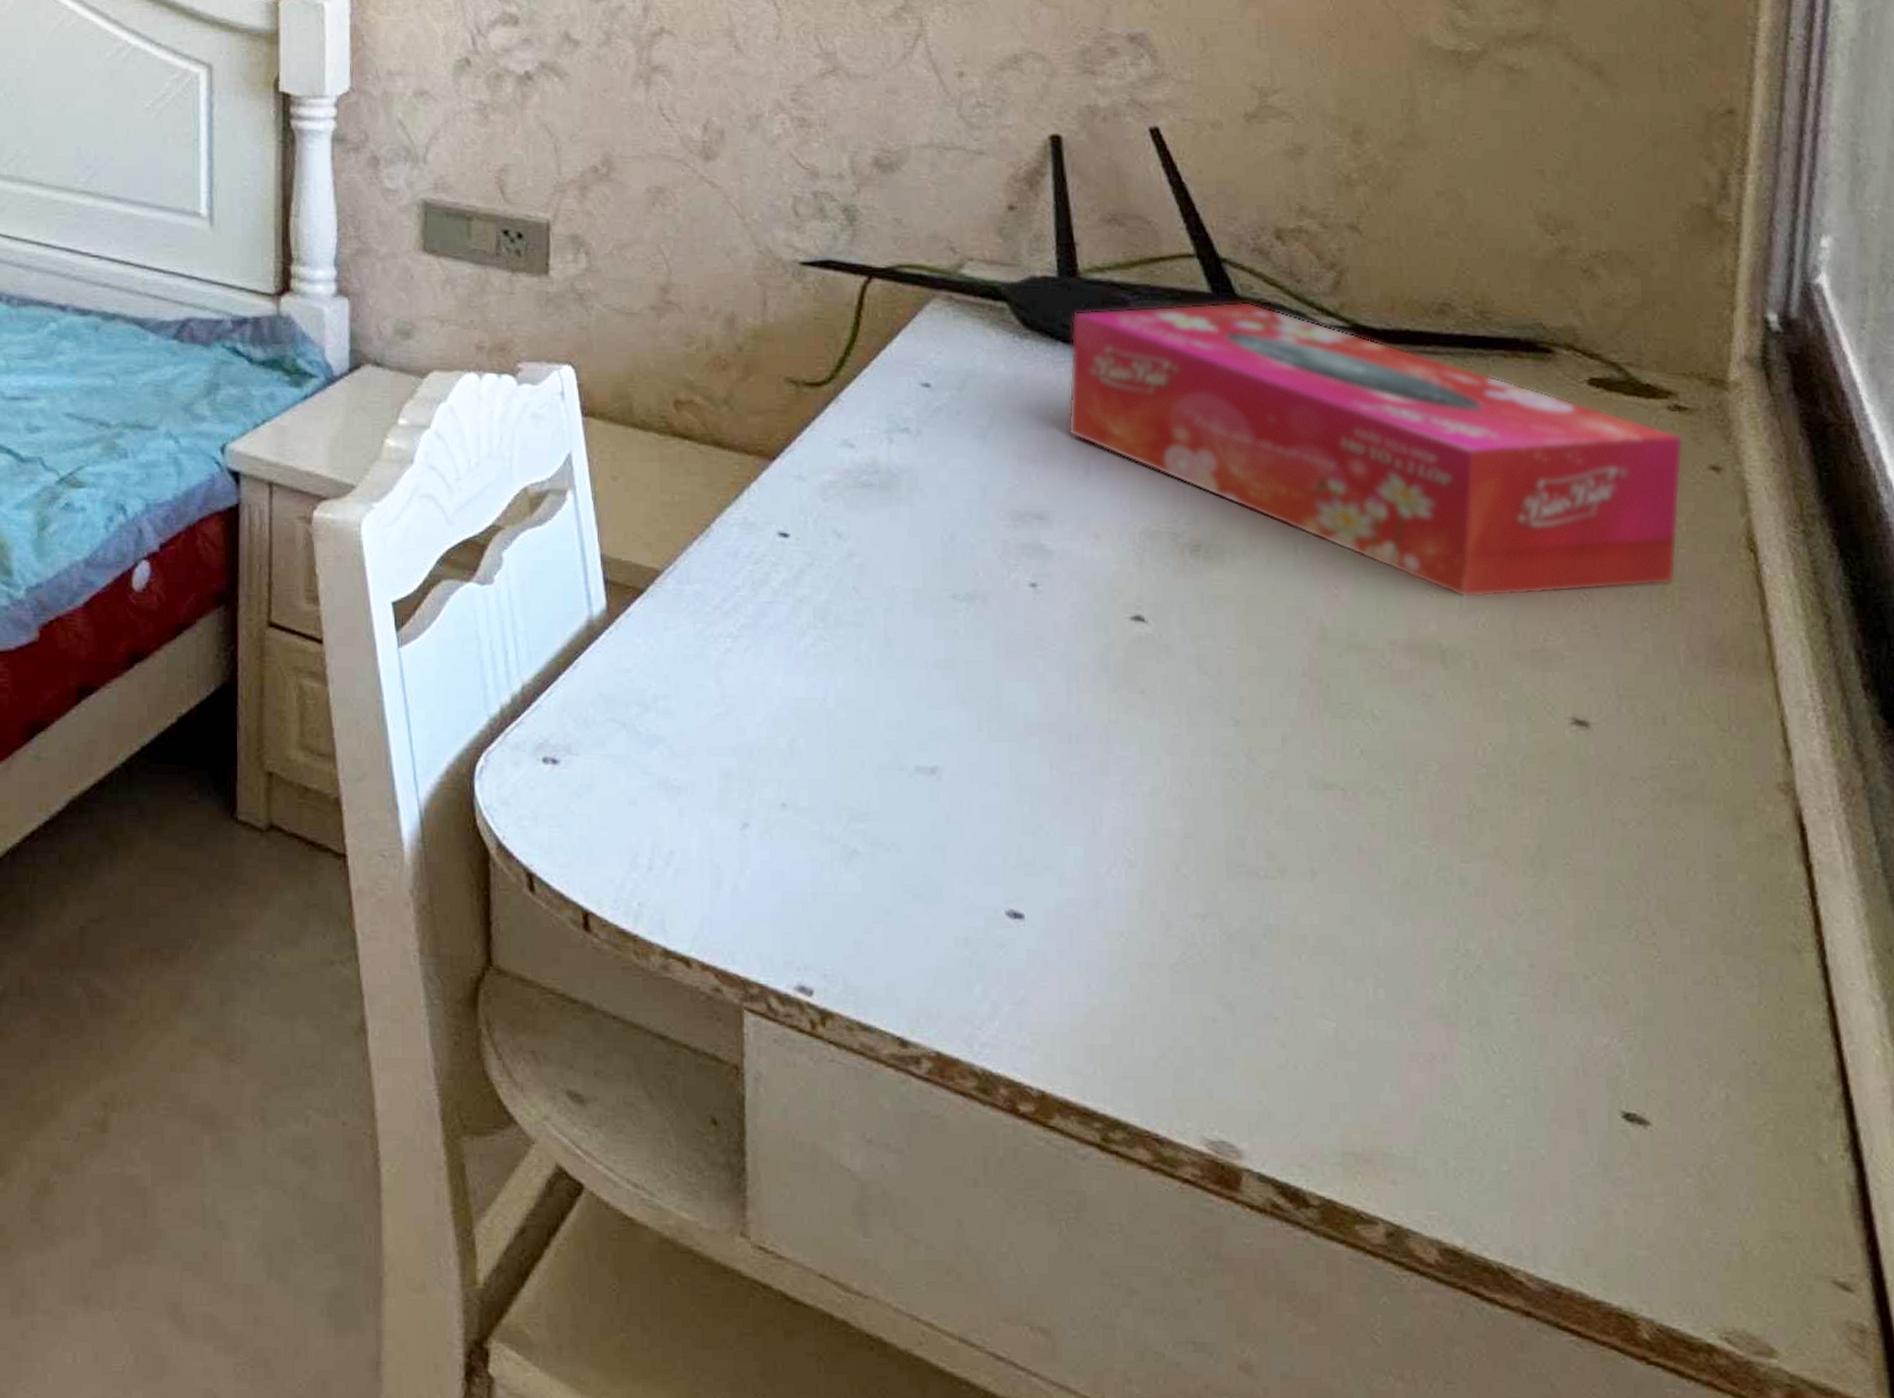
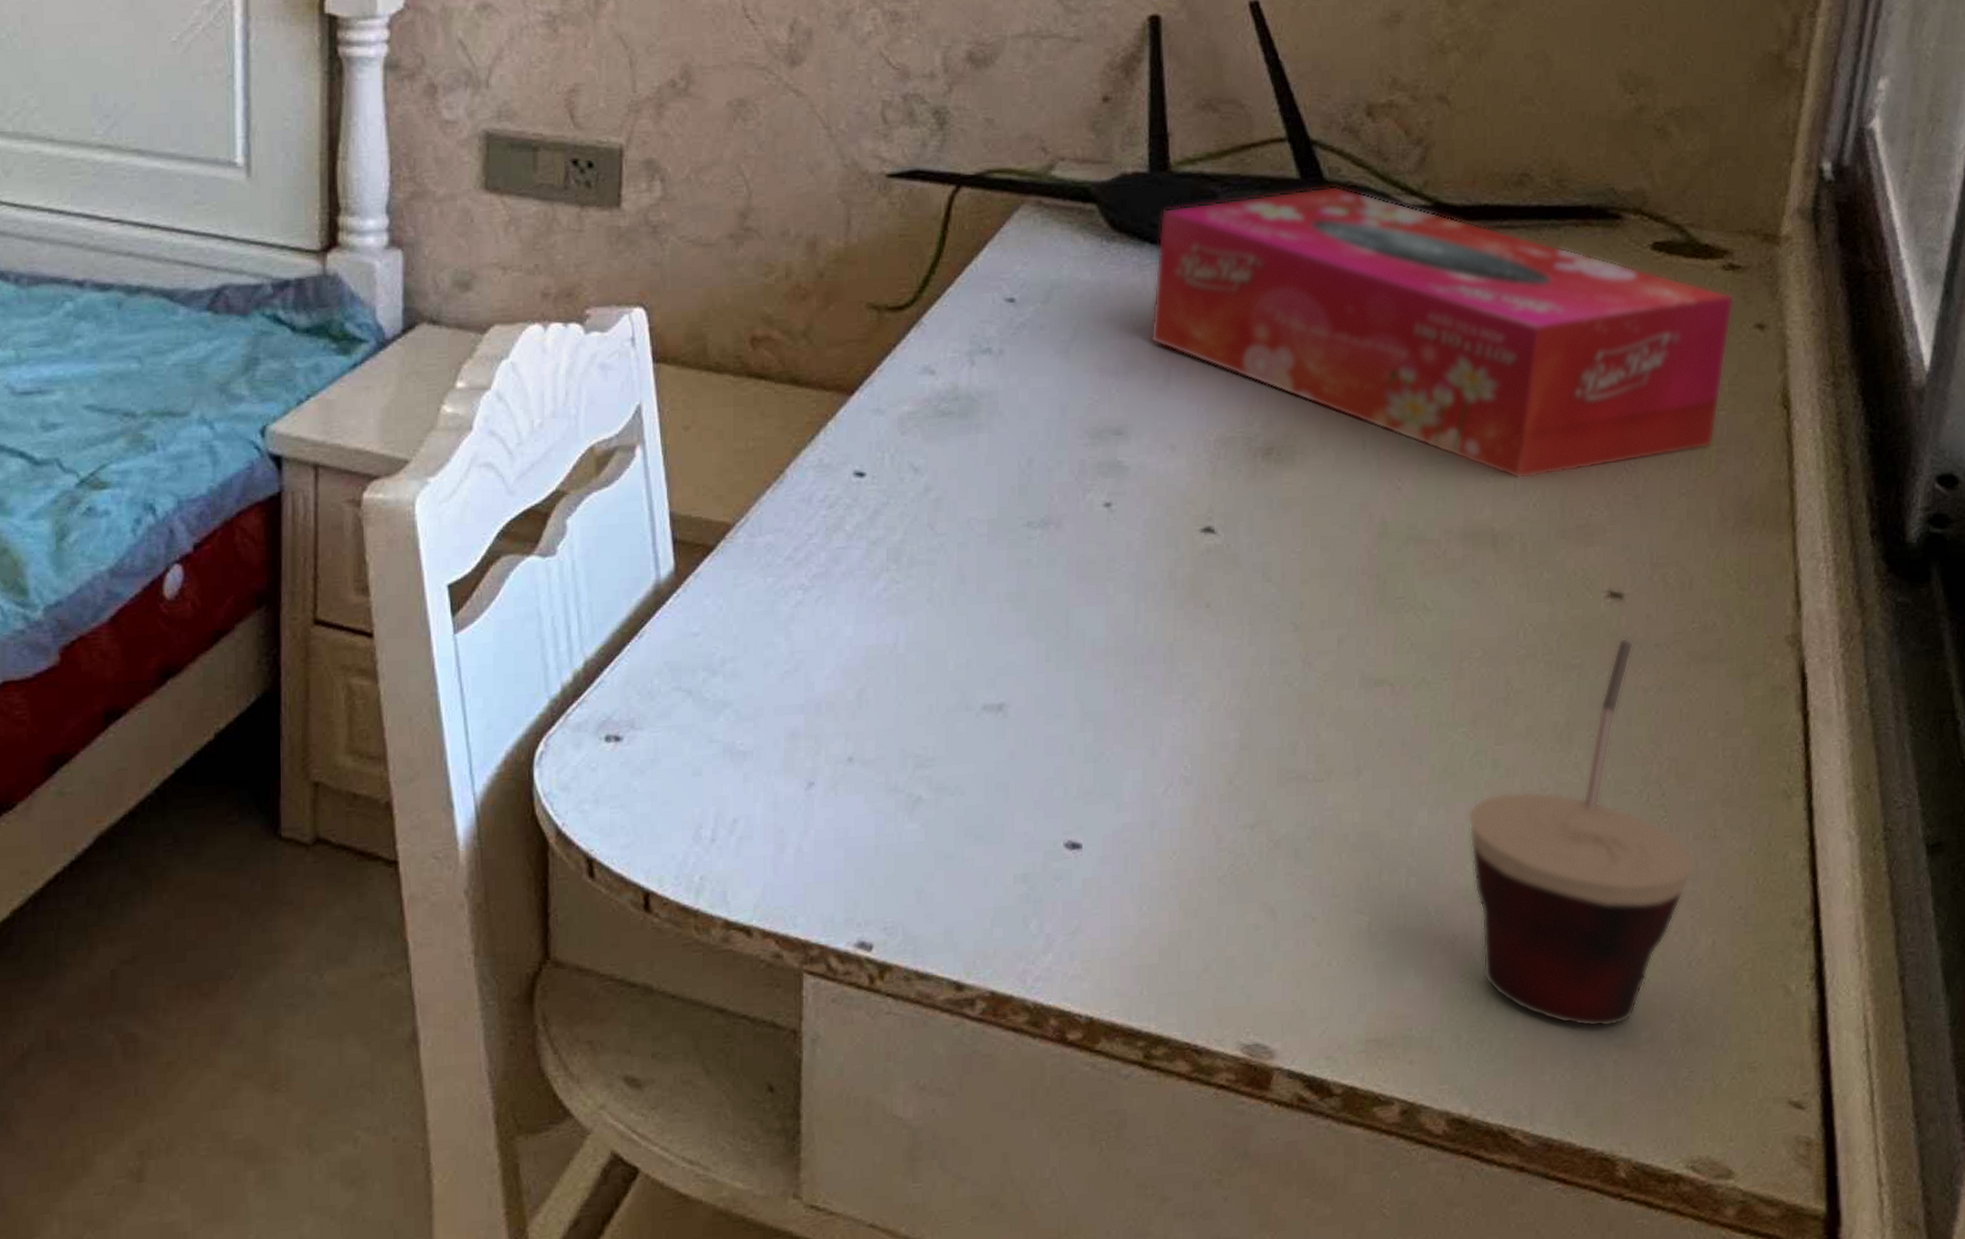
cup: none [1436,767,1698,1173] -> present [1467,637,1696,1028]

